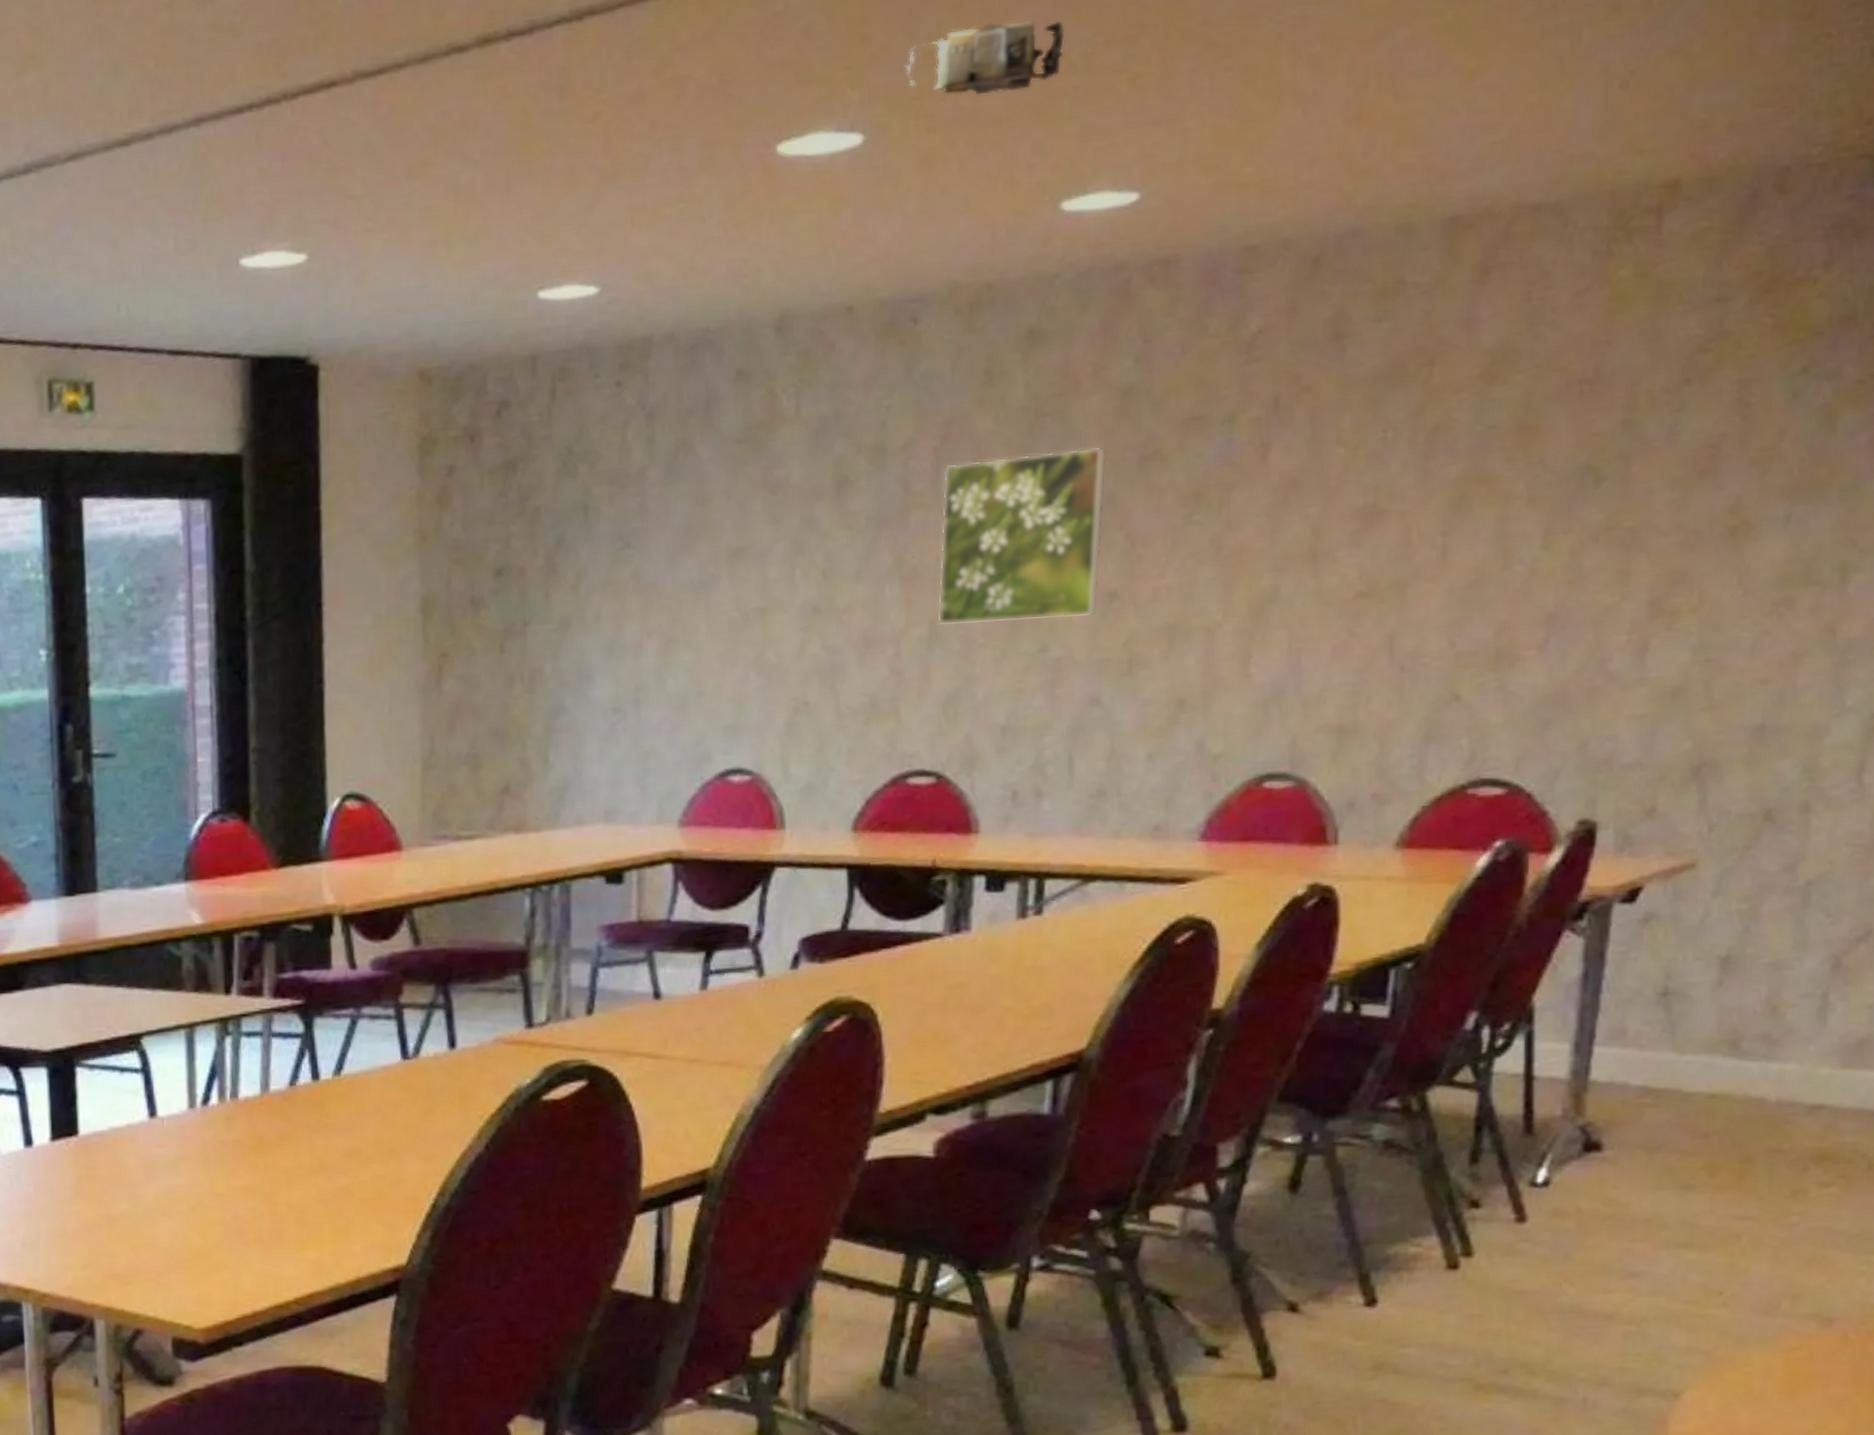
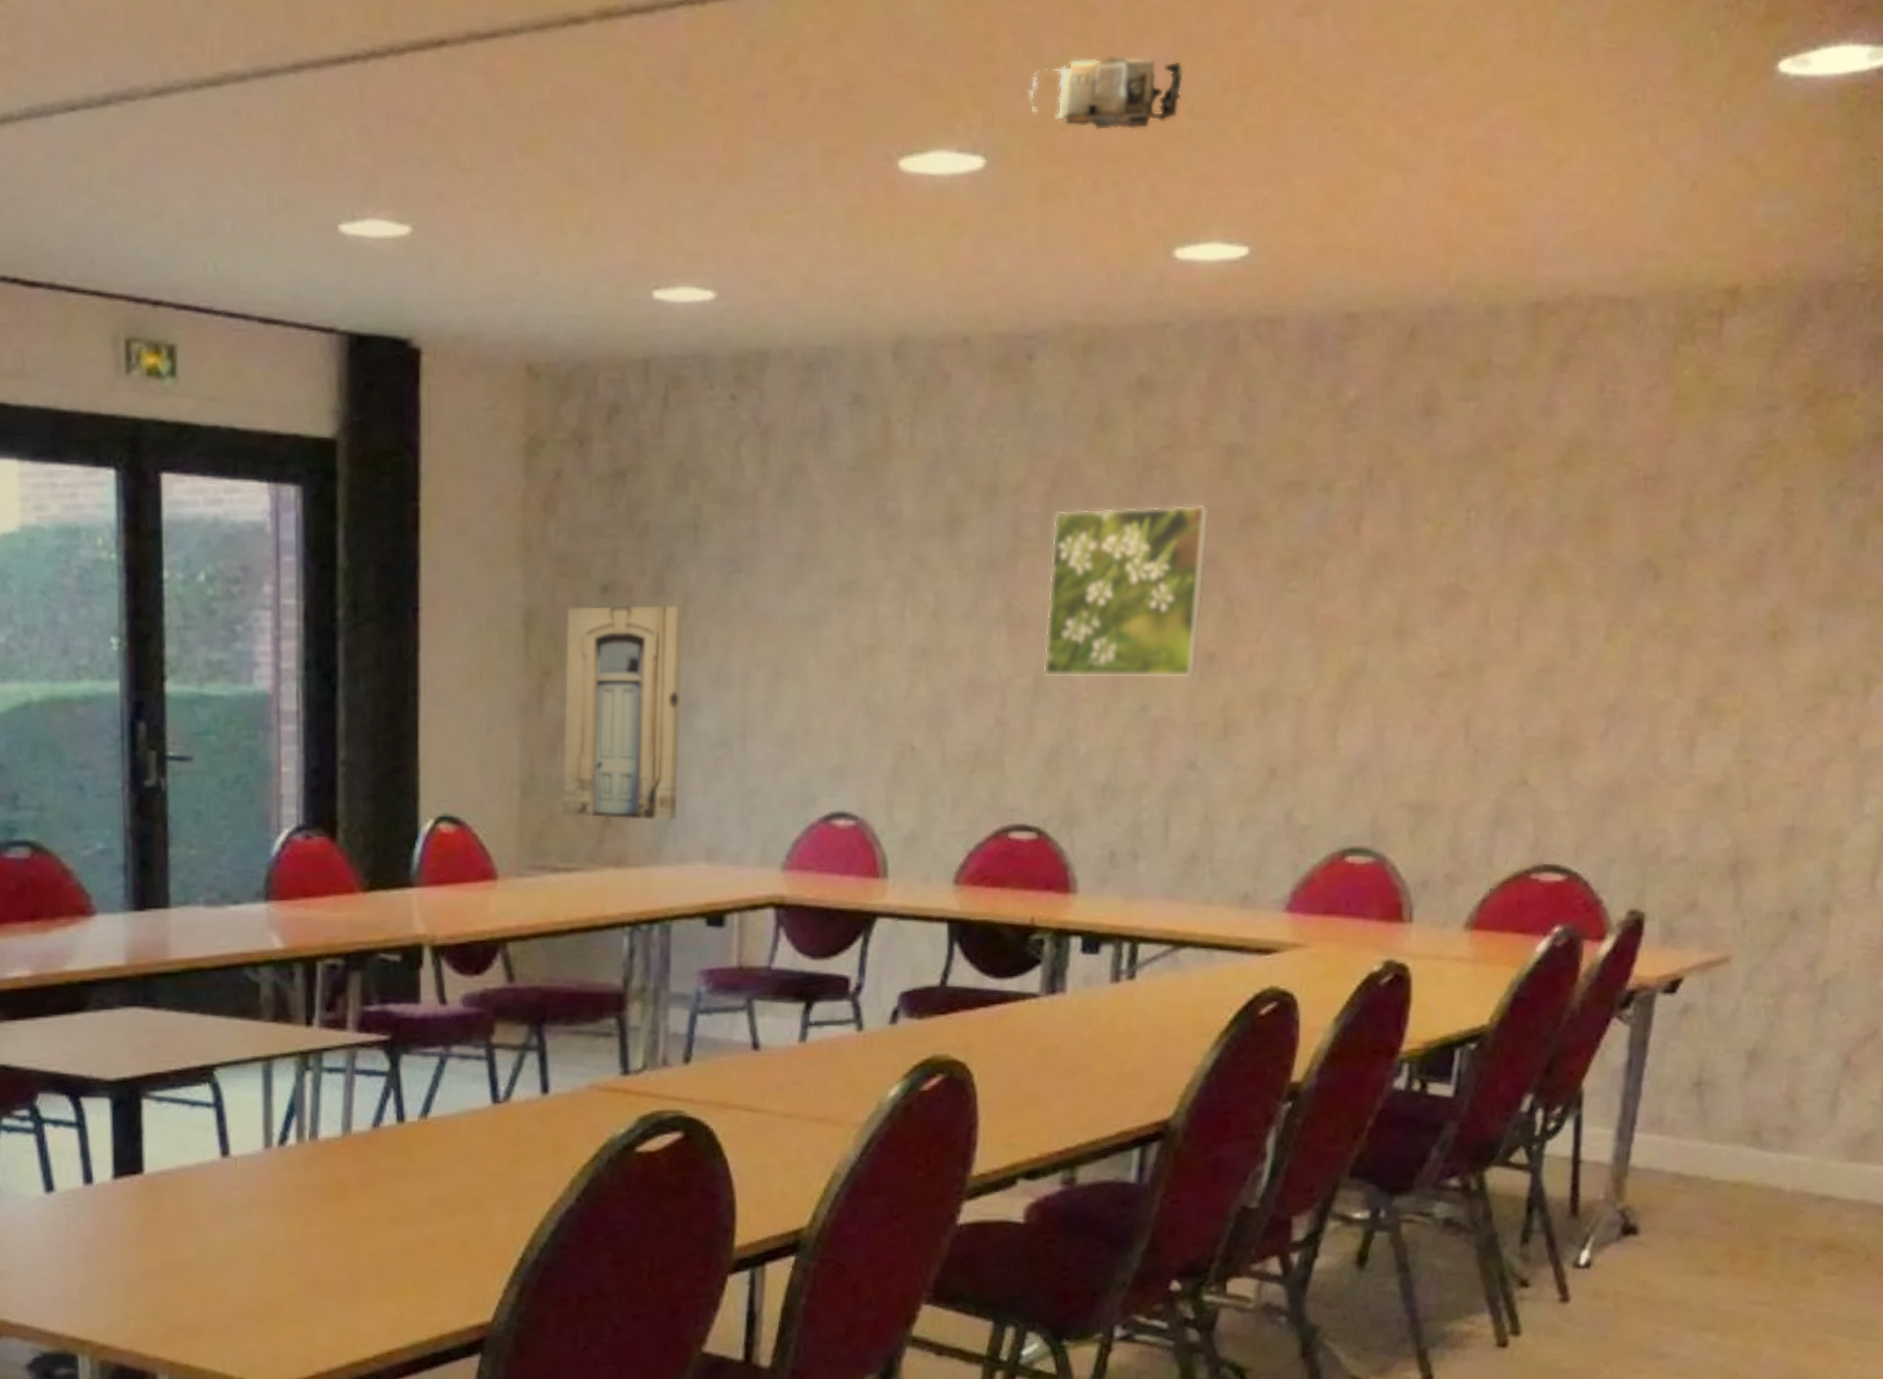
wall art: none [462,583,576,788] -> present [562,605,685,821]

